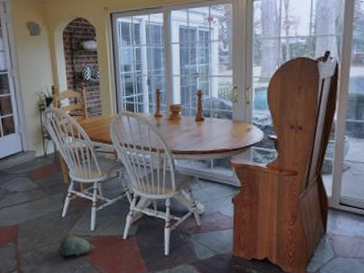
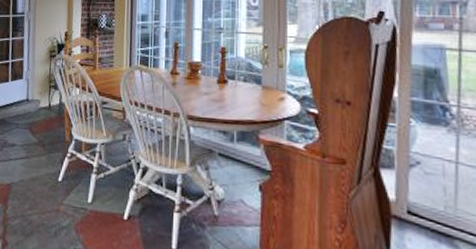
plush toy: present [56,235,96,257] -> none [47,204,92,234]

